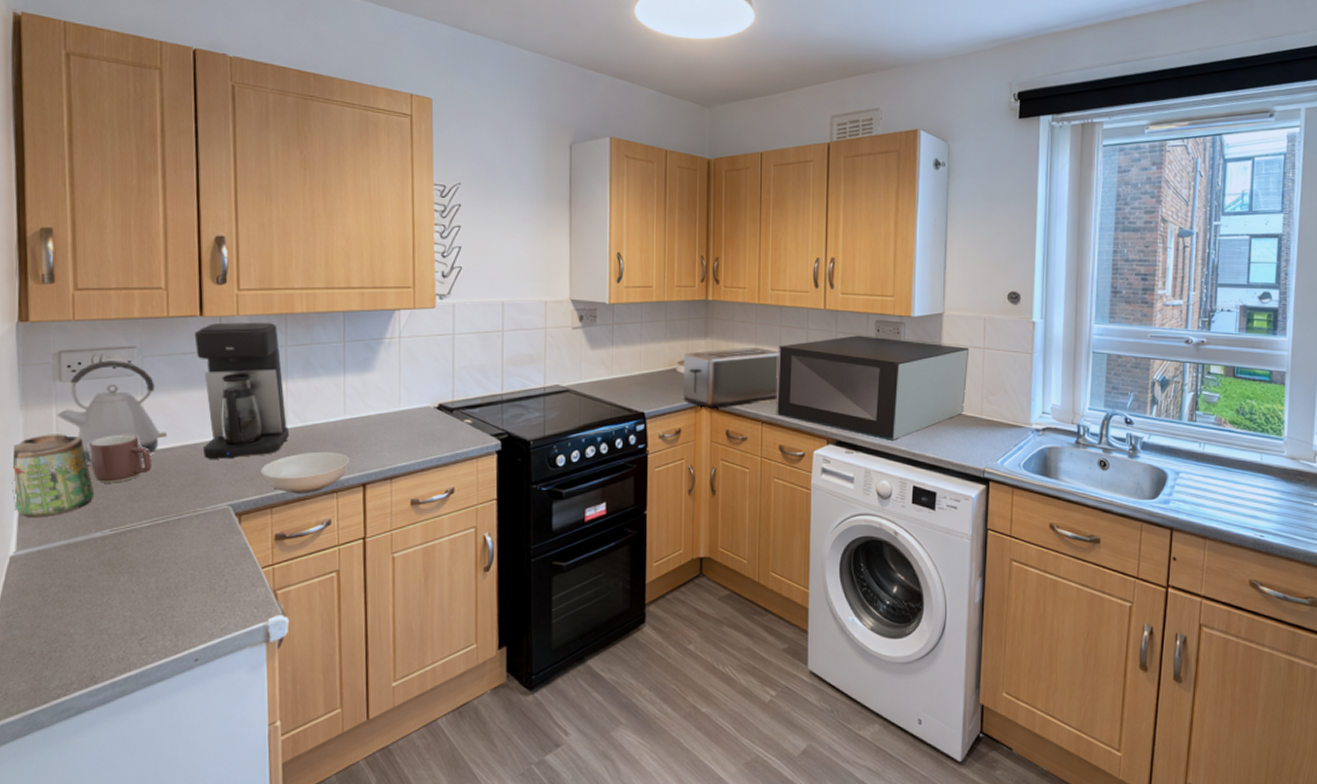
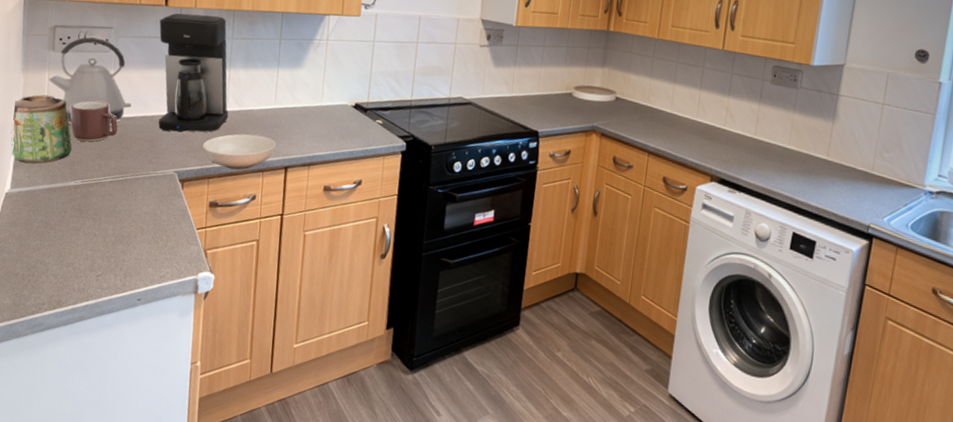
toaster: present [683,347,779,409] -> none [576,79,673,136]
microwave: present [776,335,970,440] -> none [663,78,868,186]

